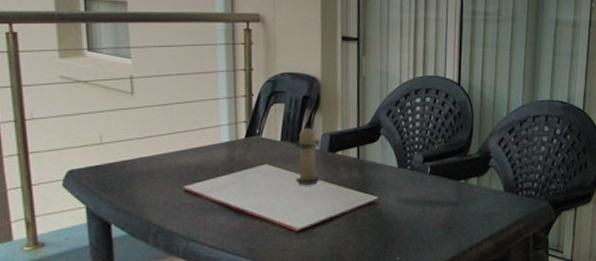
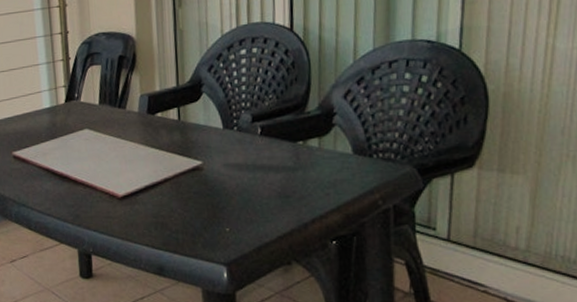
candle: present [293,126,321,186] -> none [112,88,141,151]

